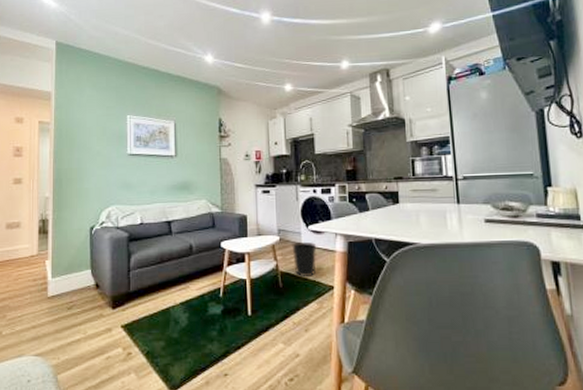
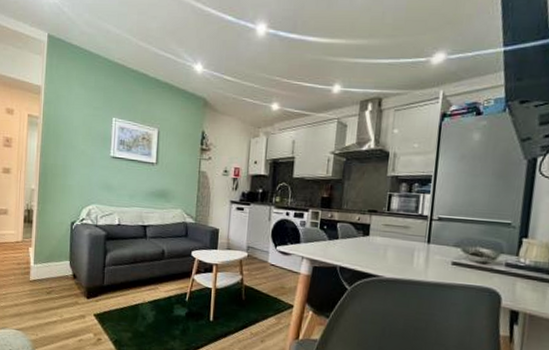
wastebasket: present [292,241,317,278] -> none [258,260,283,294]

